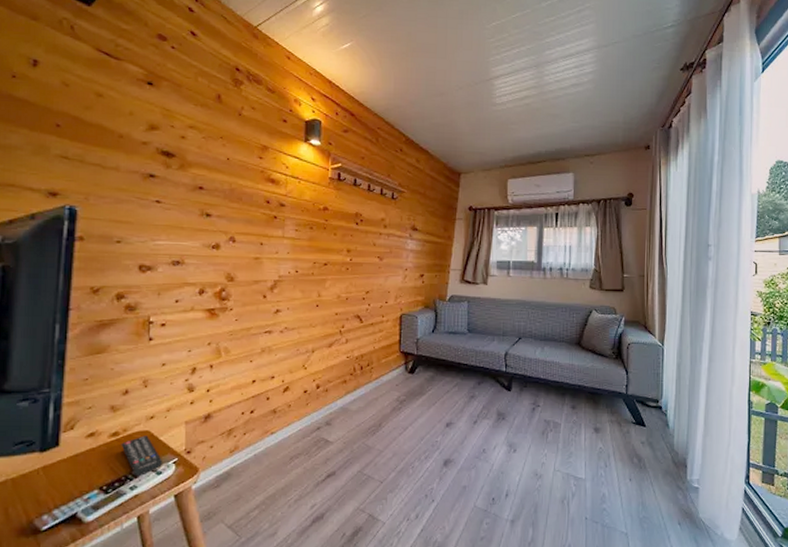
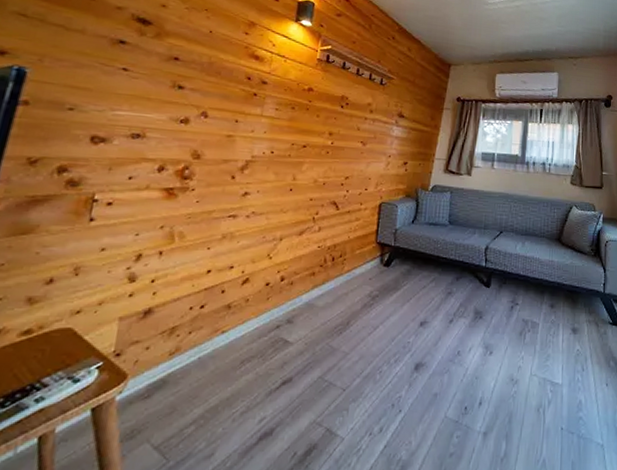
remote control: present [121,435,162,476] -> none [32,334,83,384]

